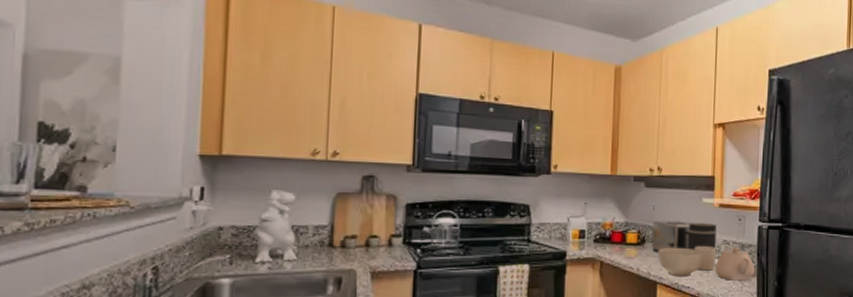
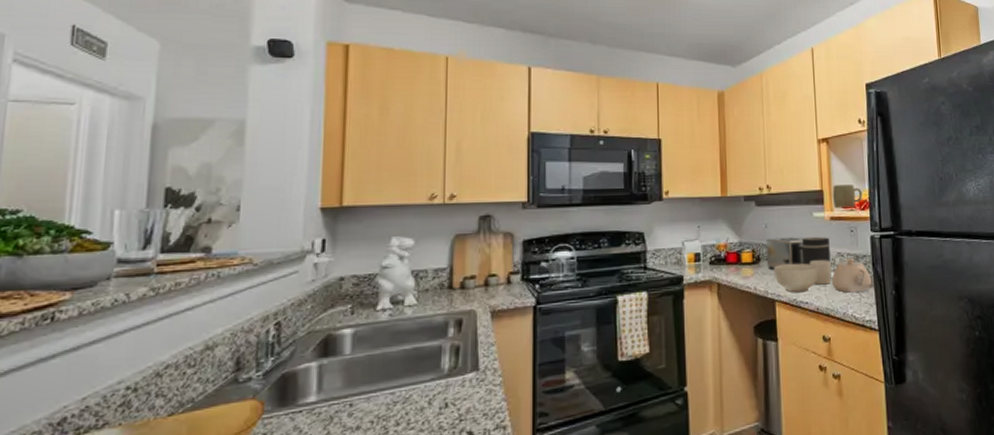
mug: none [723,172,754,197] -> present [832,185,862,209]

